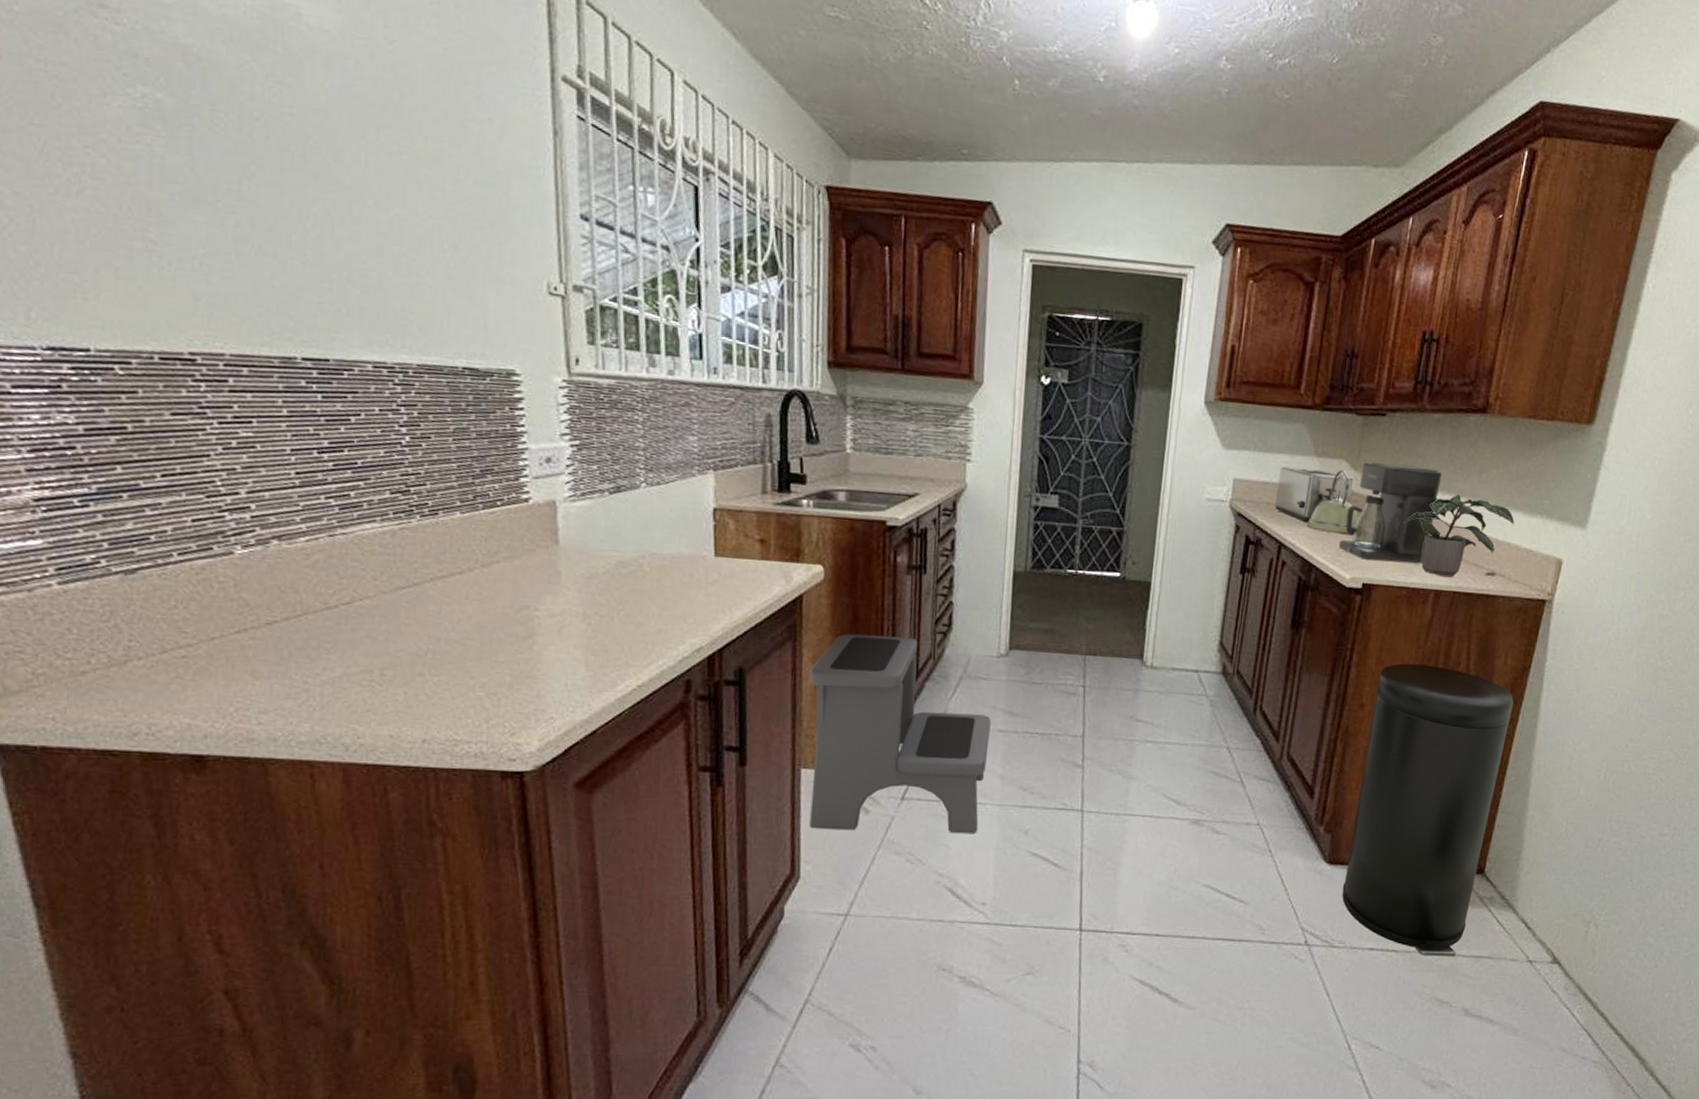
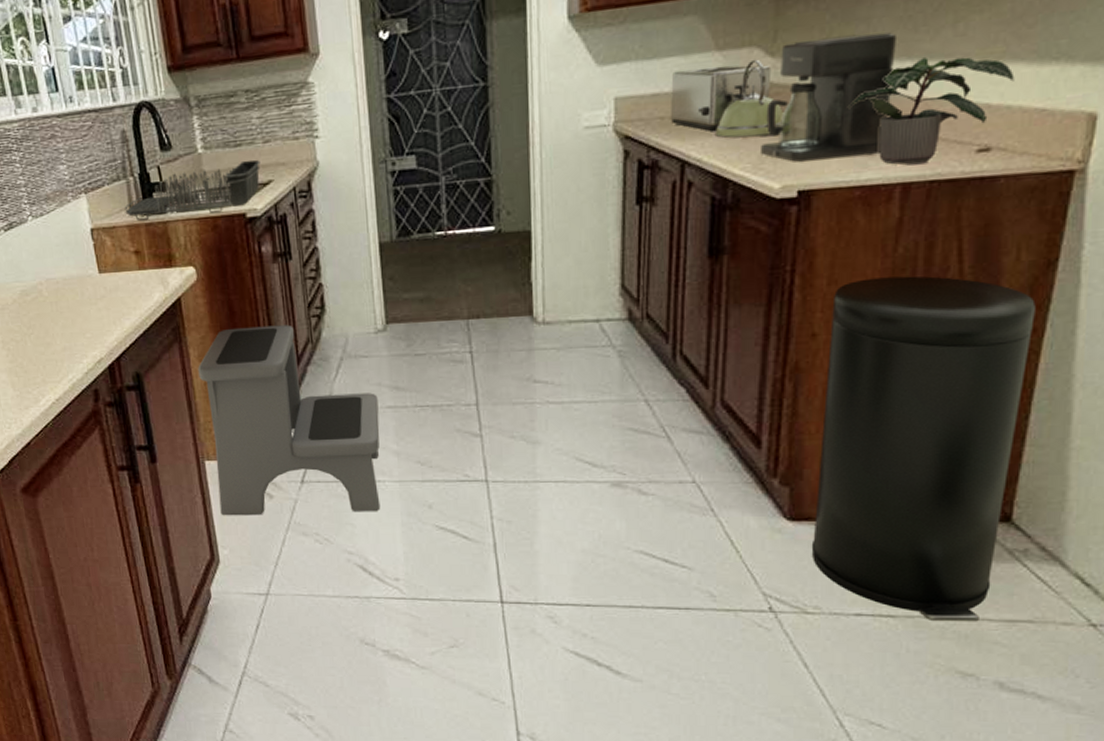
dish rack: none [756,467,909,516] -> present [124,159,261,222]

